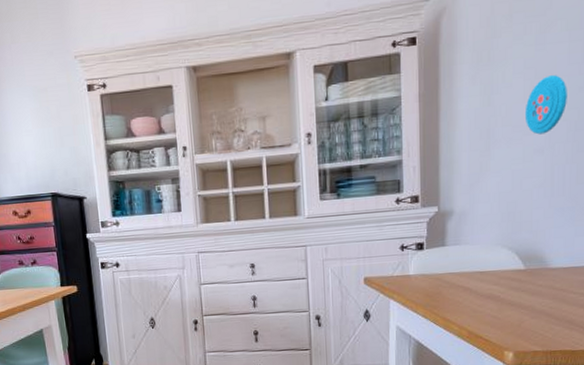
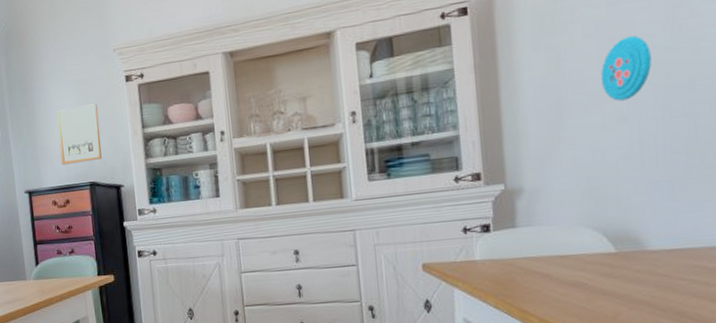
picture frame: none [15,112,64,175] -> present [56,104,102,165]

